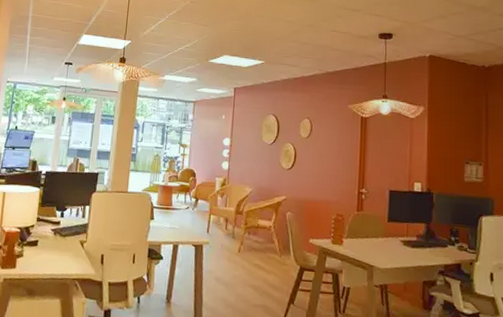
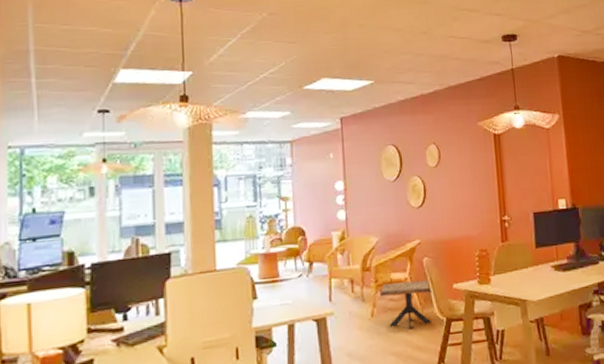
side table: none [247,227,291,269] -> present [379,279,432,330]

